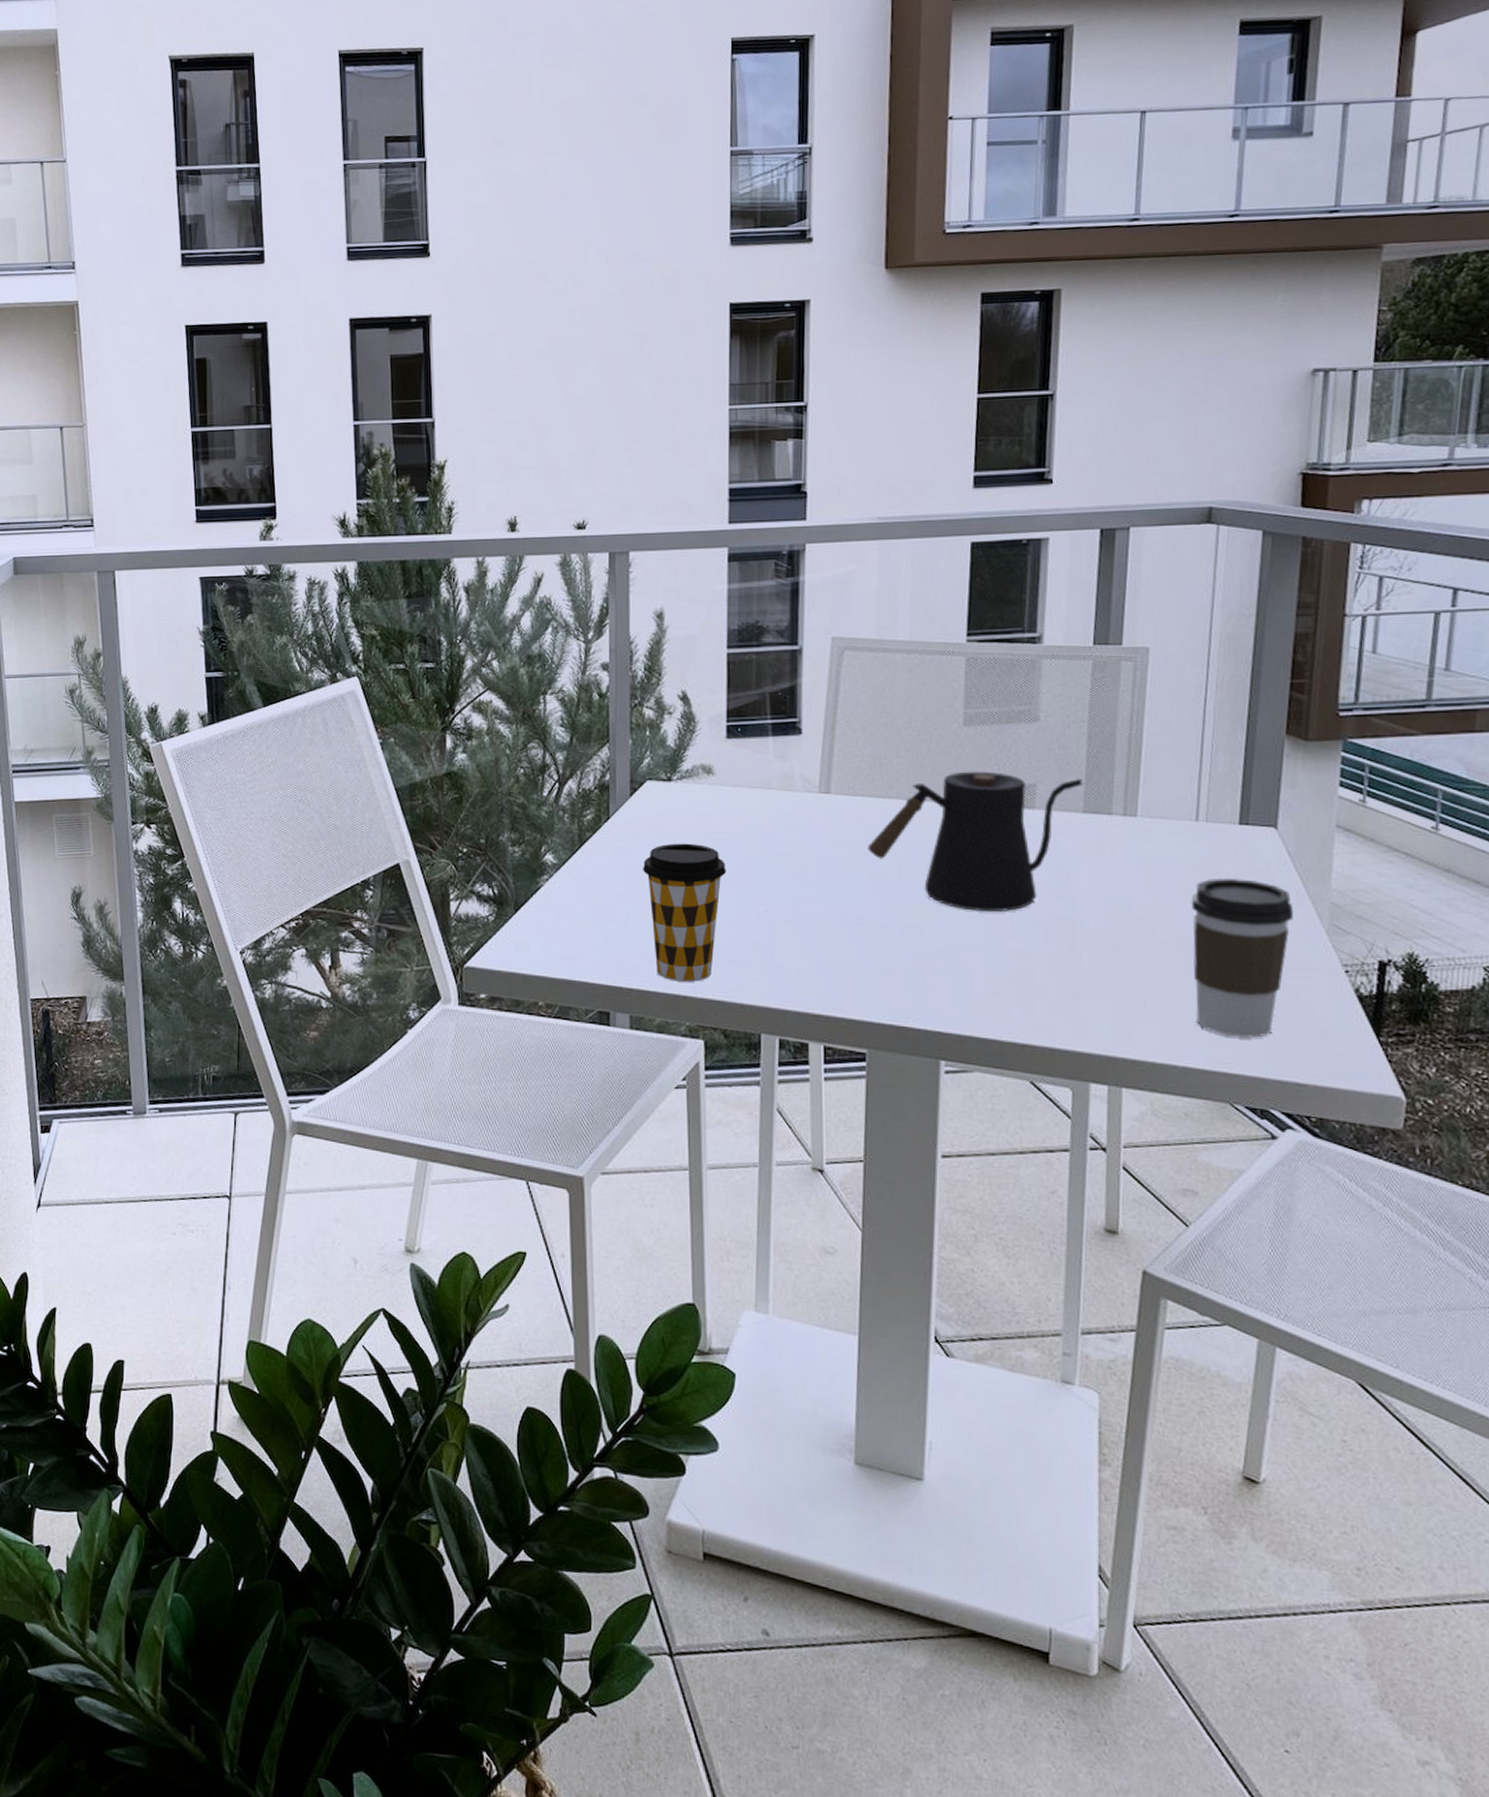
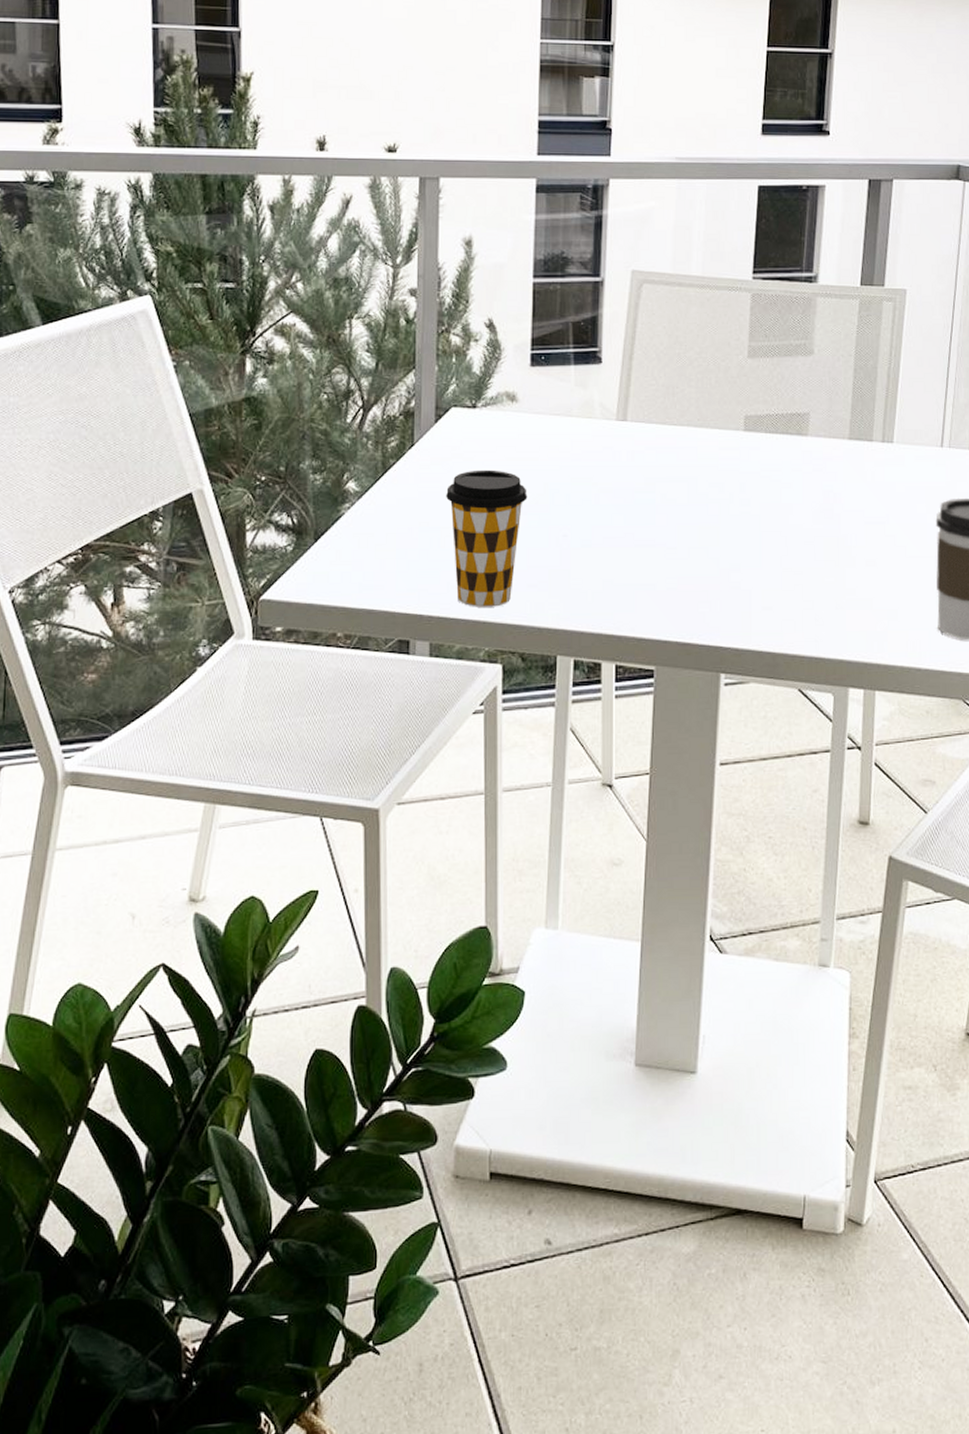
kettle: present [867,771,1084,911] -> none [660,400,850,532]

